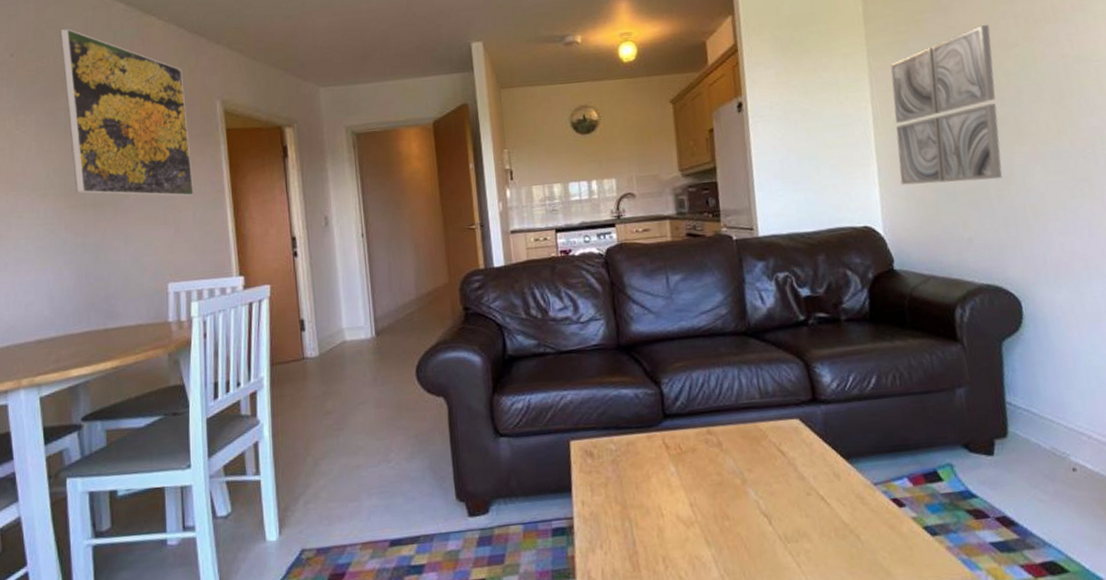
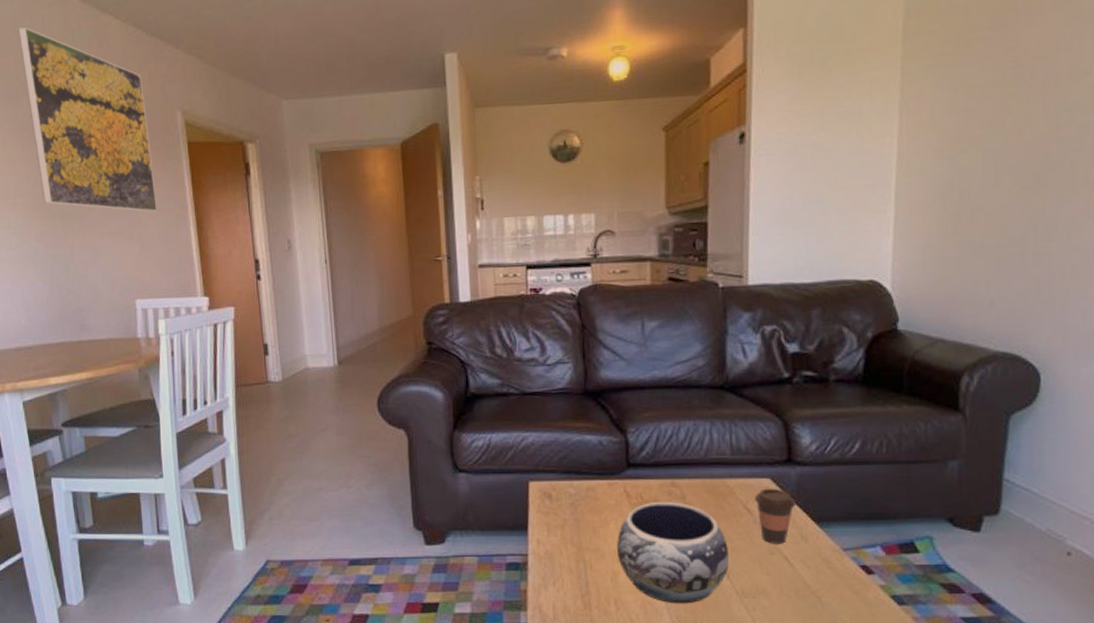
decorative bowl: none [660,450,770,556] -> present [617,502,729,604]
coffee cup: none [786,428,826,485] -> present [754,488,796,544]
wall art: present [890,25,1002,185] -> none [920,47,1058,236]

